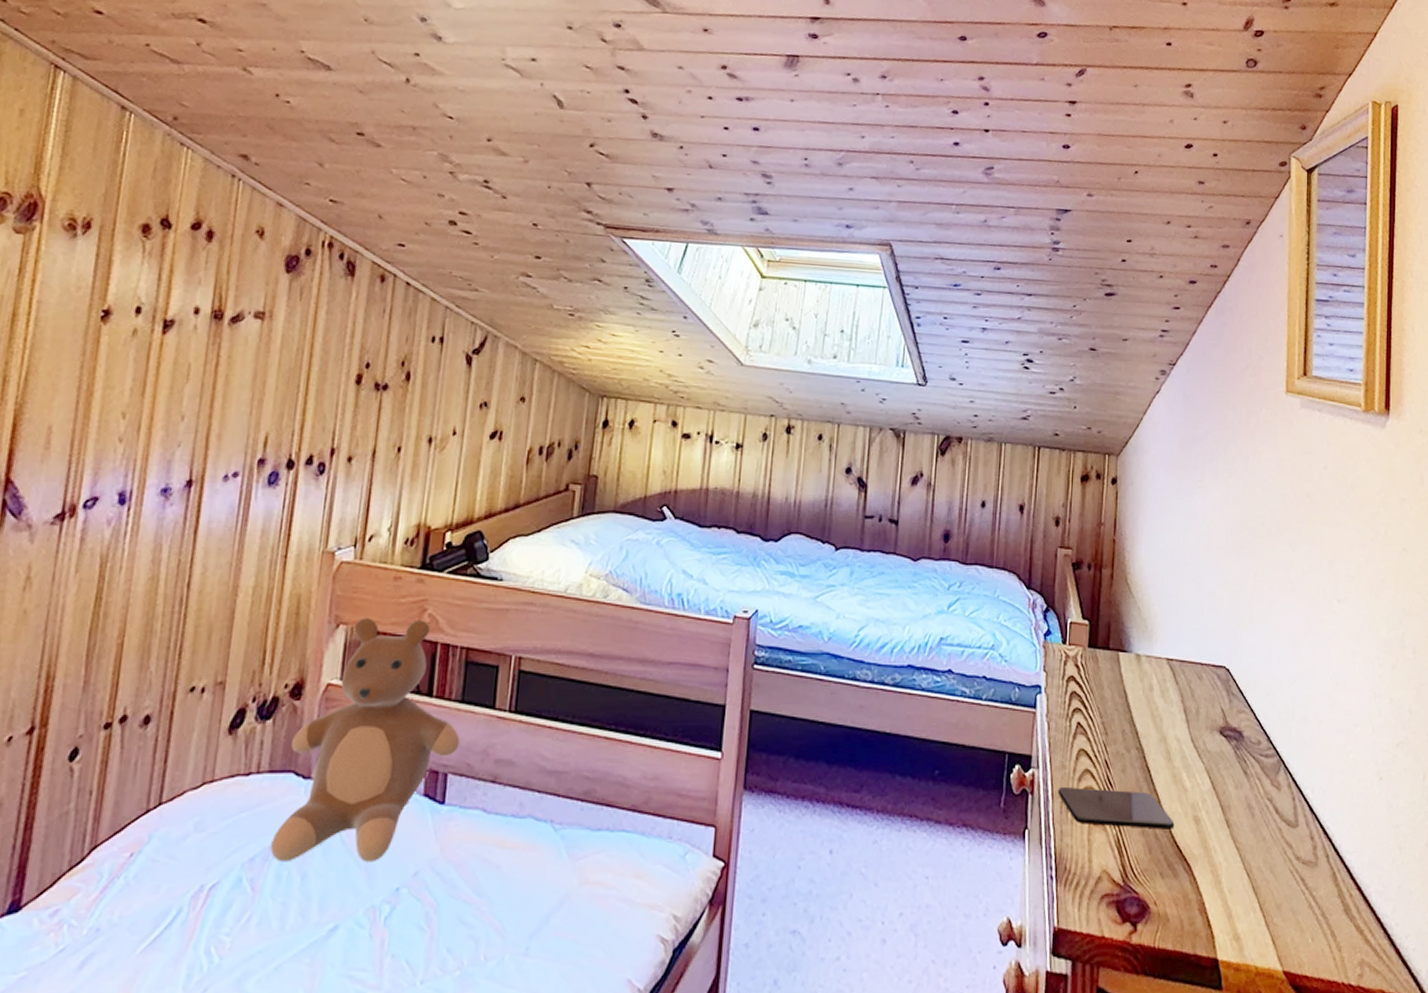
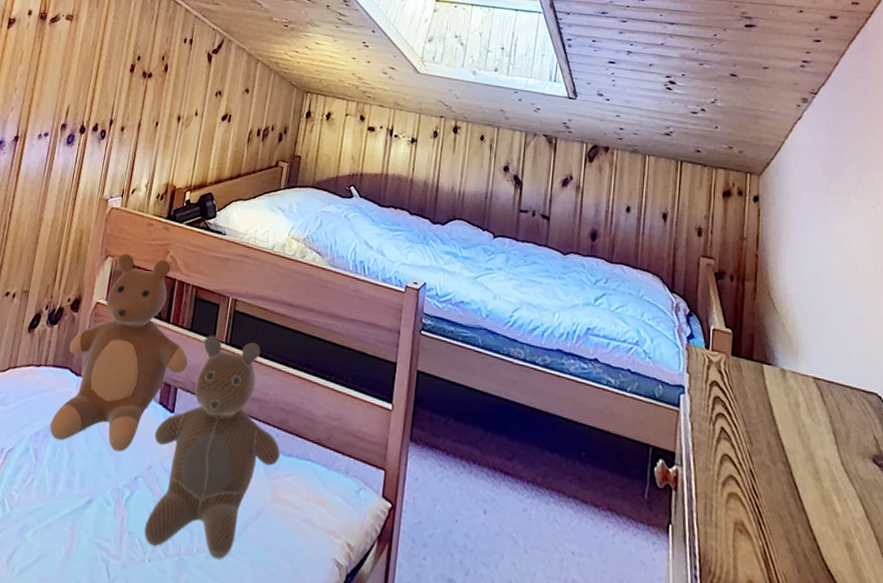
stuffed animal: none [413,704,587,964] -> present [144,335,281,559]
smartphone: present [1058,786,1175,829] -> none [701,488,825,552]

